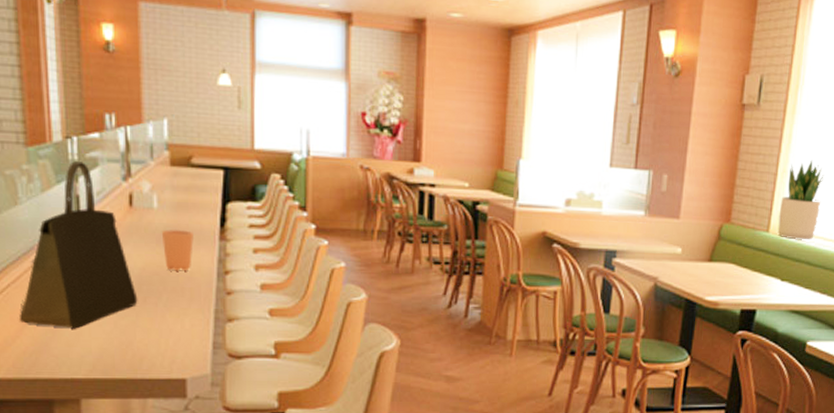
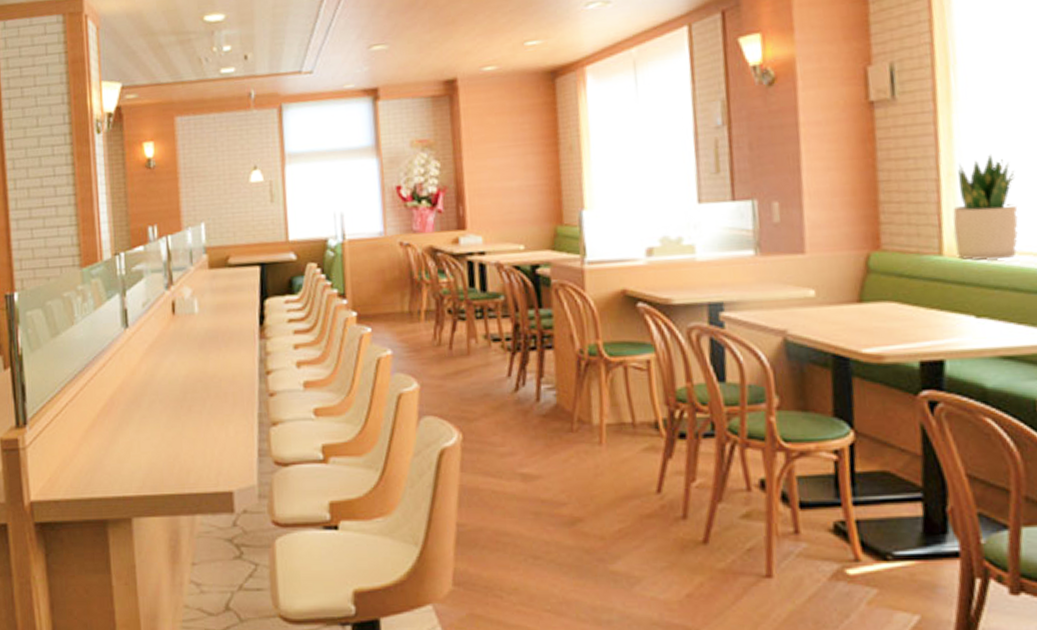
handbag: present [20,160,138,328] -> none [76,275,183,443]
cup: present [161,230,193,271] -> none [203,332,234,376]

